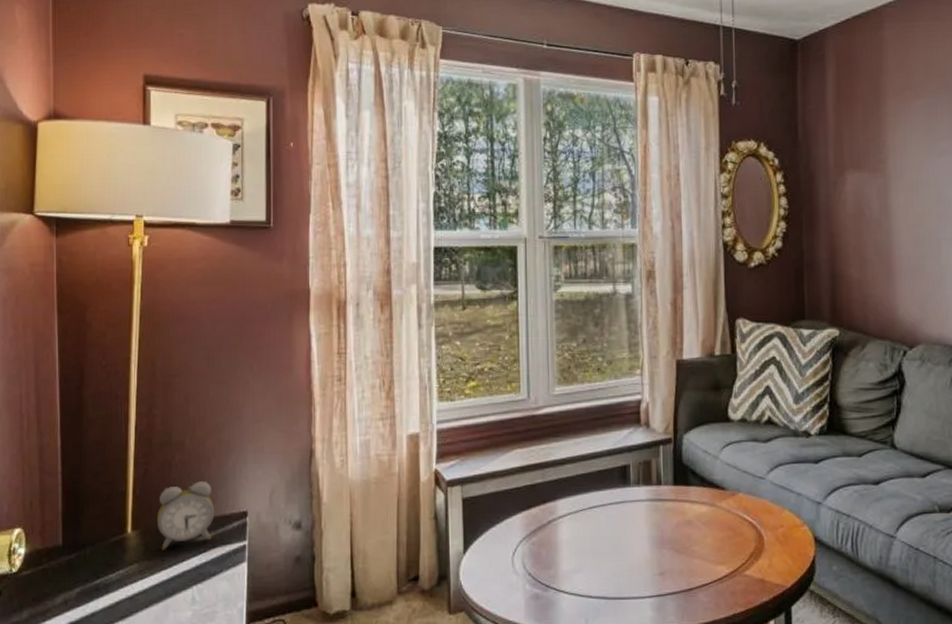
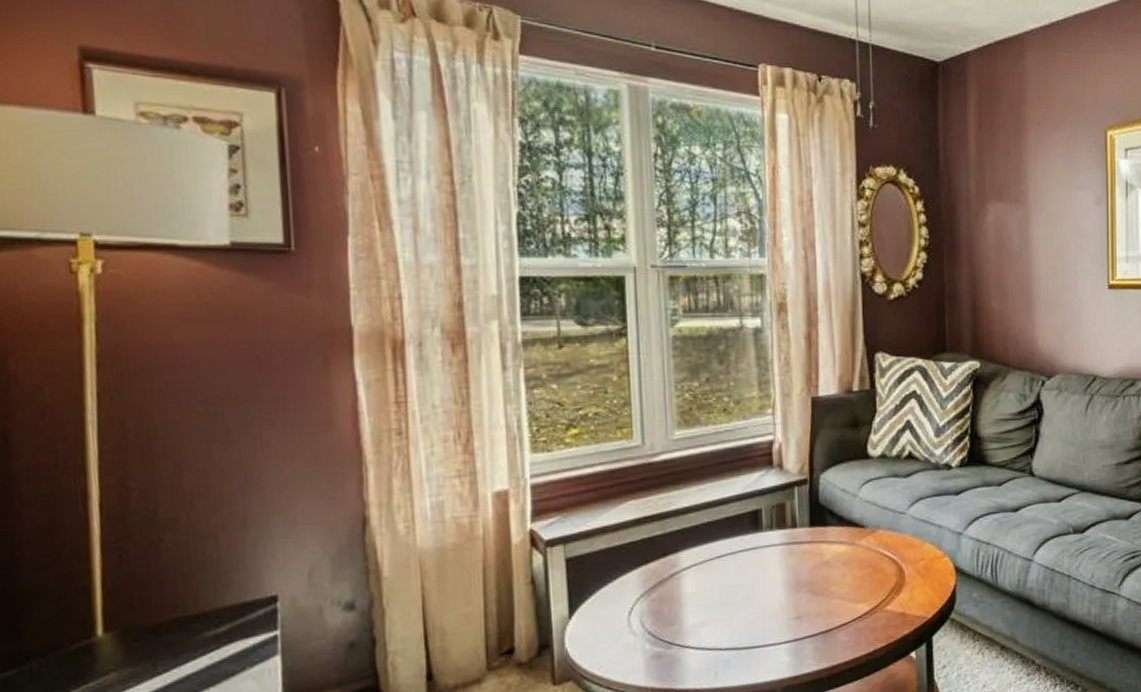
alarm clock: present [157,481,215,550] -> none [142,564,230,653]

